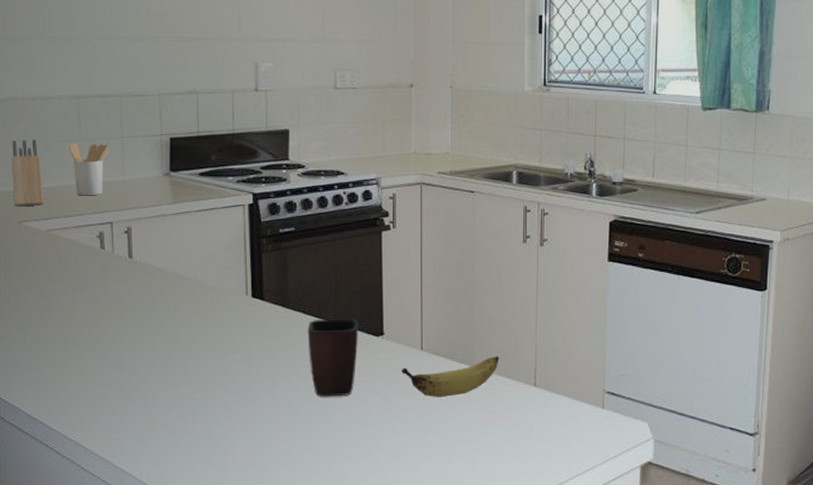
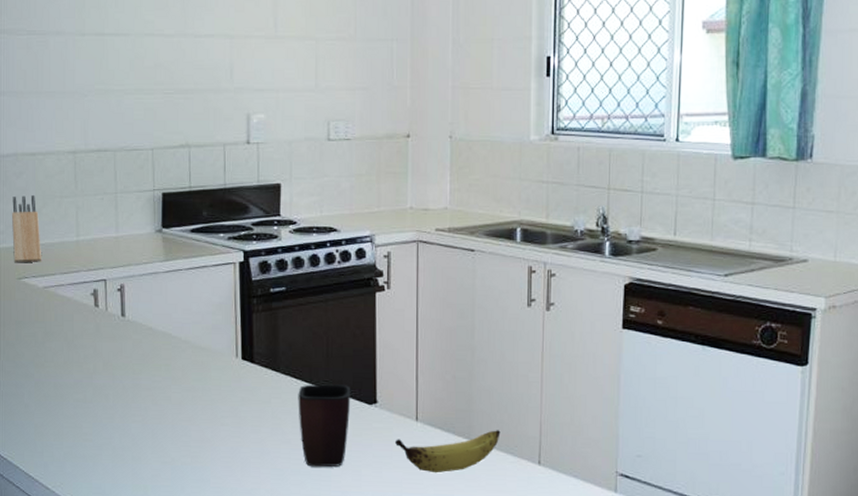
utensil holder: present [69,143,109,196] -> none [66,198,104,253]

